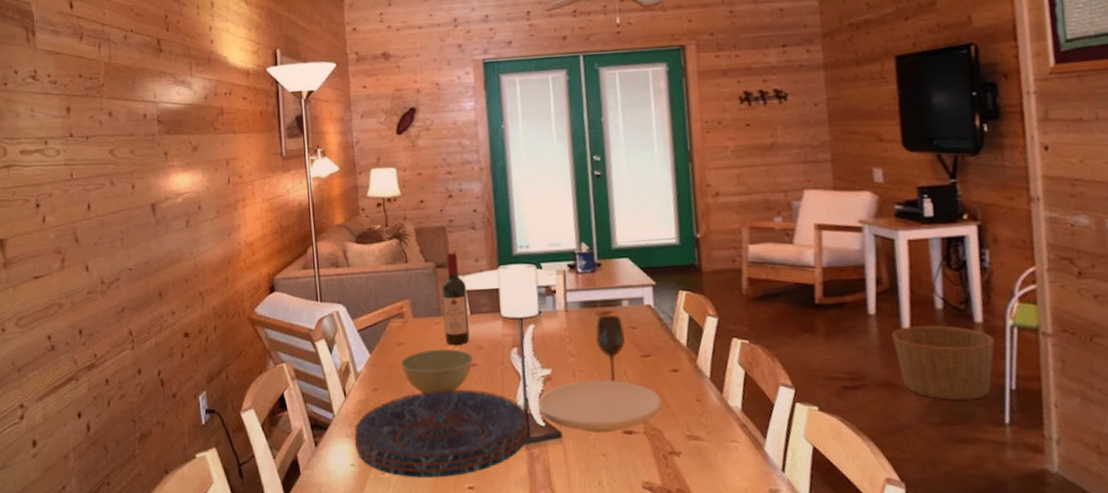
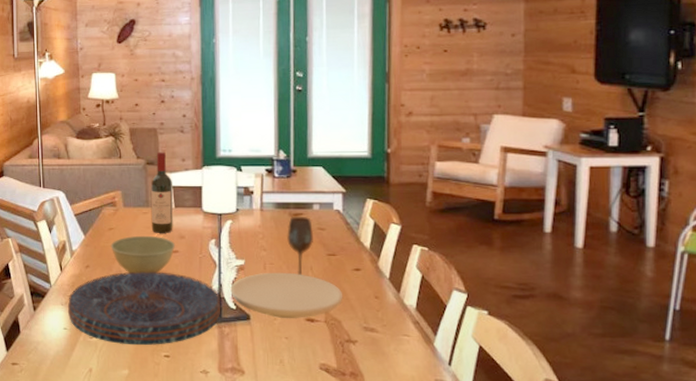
basket: present [892,325,995,401] -> none [565,246,663,316]

